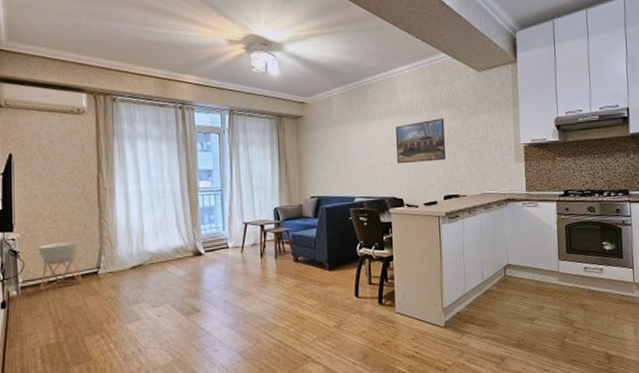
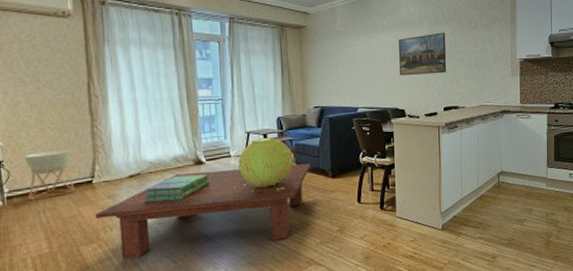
coffee table: none [100,255,307,352] -> present [96,163,311,260]
stack of books: none [145,265,208,294] -> present [143,174,210,202]
decorative sphere: none [231,228,290,285] -> present [234,137,294,193]

